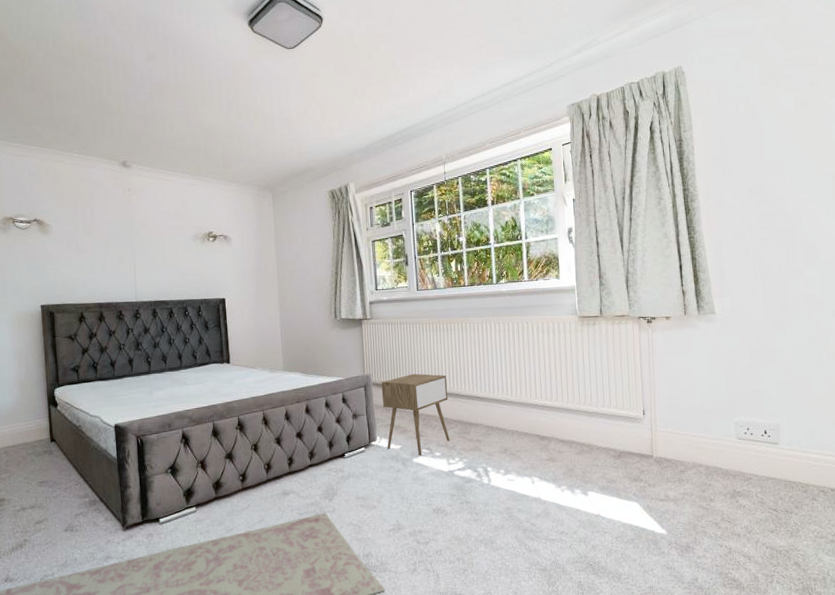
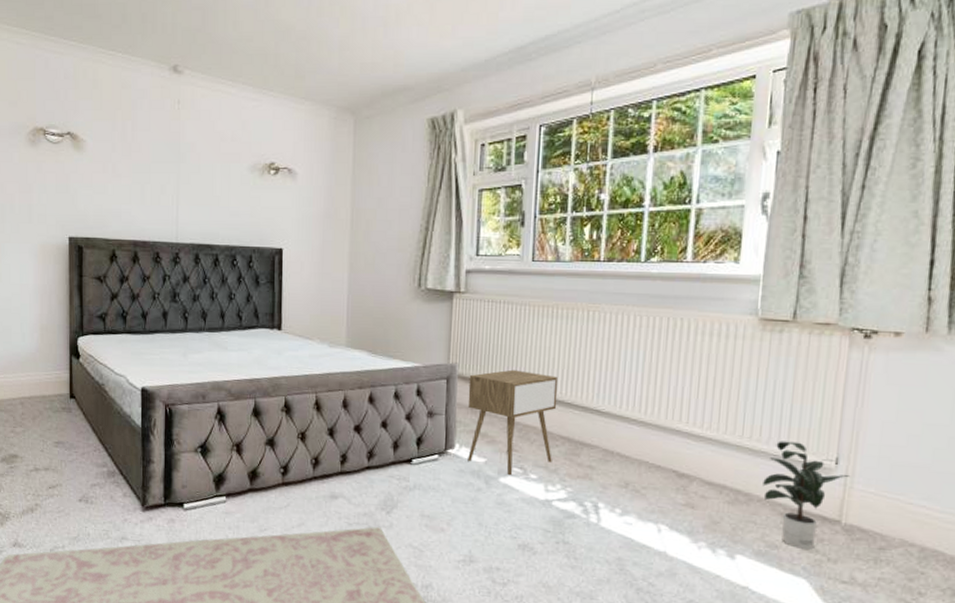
potted plant: none [598,402,654,480] -> present [763,441,851,549]

